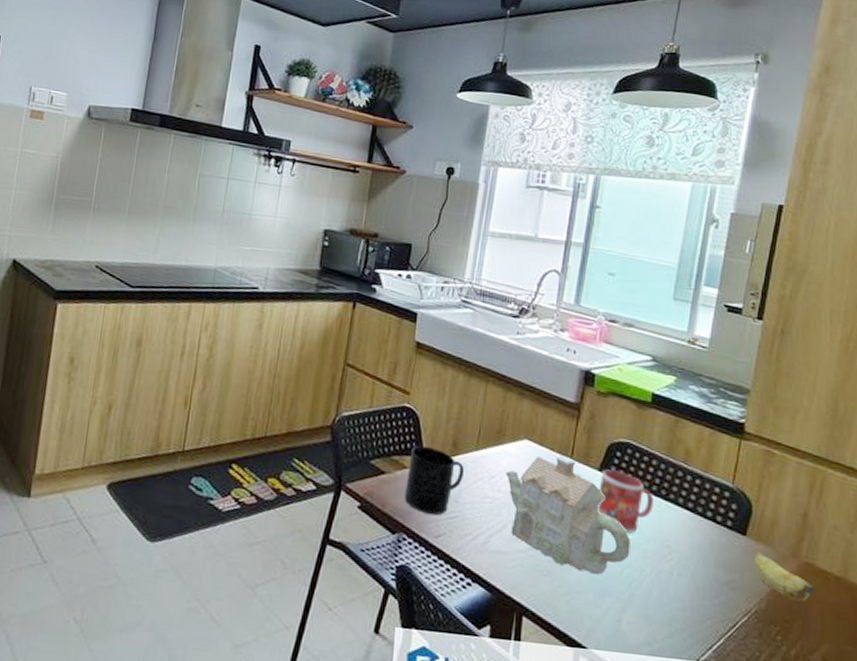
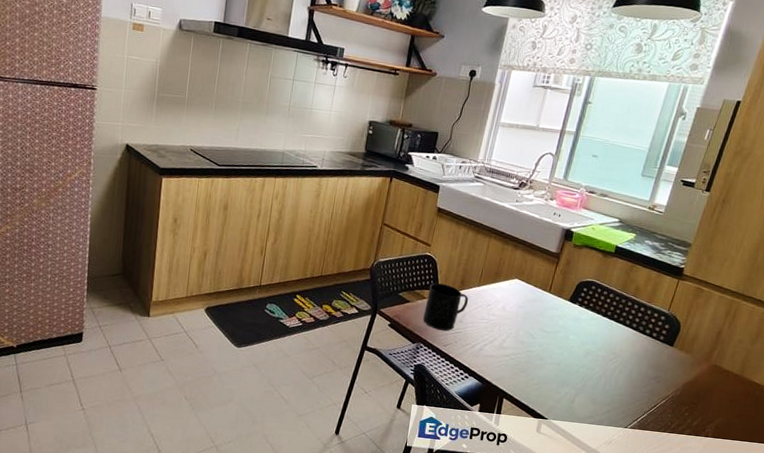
teapot: present [505,455,630,575] -> none [499,290,587,372]
mug: present [596,469,653,533] -> none [564,300,608,344]
banana: present [754,551,815,602] -> none [675,357,718,391]

